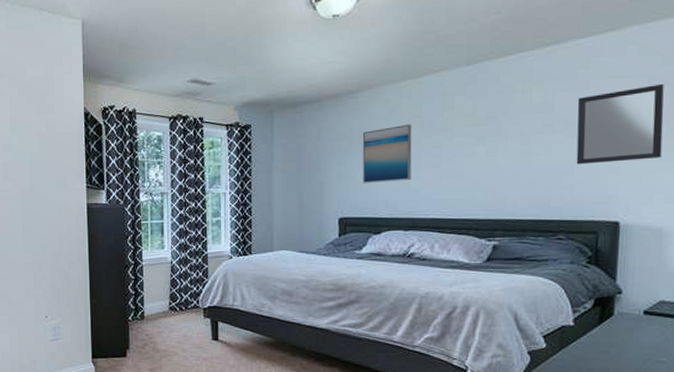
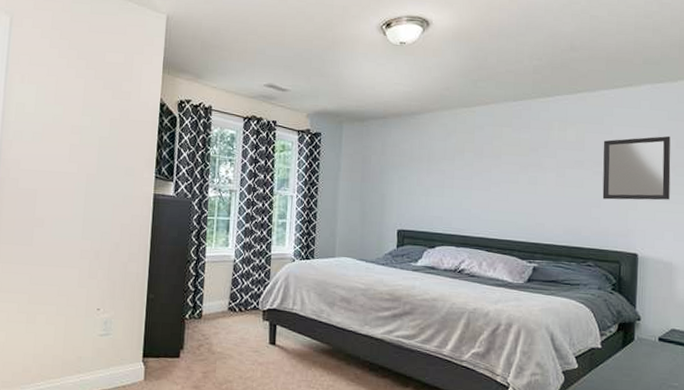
wall art: present [362,124,412,184] -> none [421,147,466,200]

